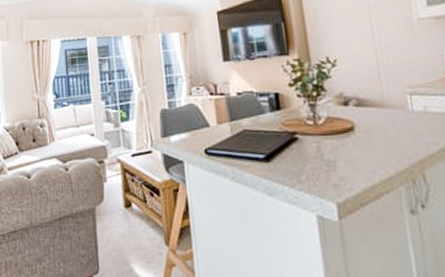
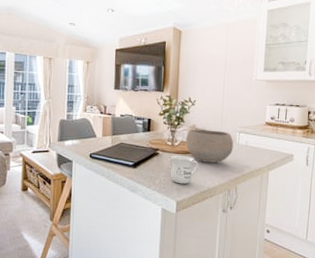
mug: none [316,136,360,178] -> present [170,155,199,184]
bowl: none [332,96,407,143] -> present [185,129,234,163]

